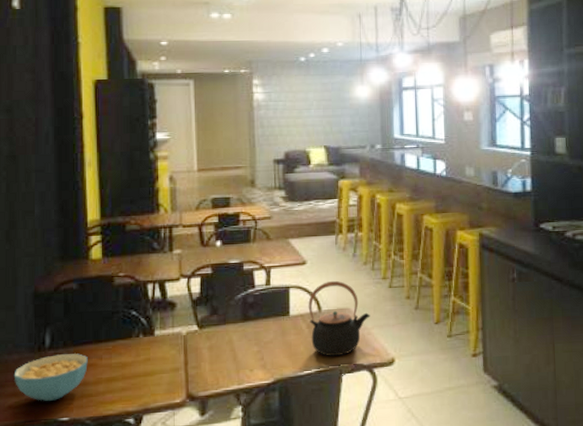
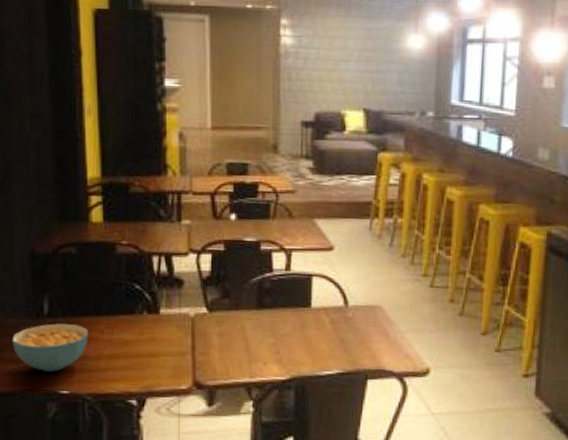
teapot: present [308,280,370,357] -> none [333,272,405,360]

